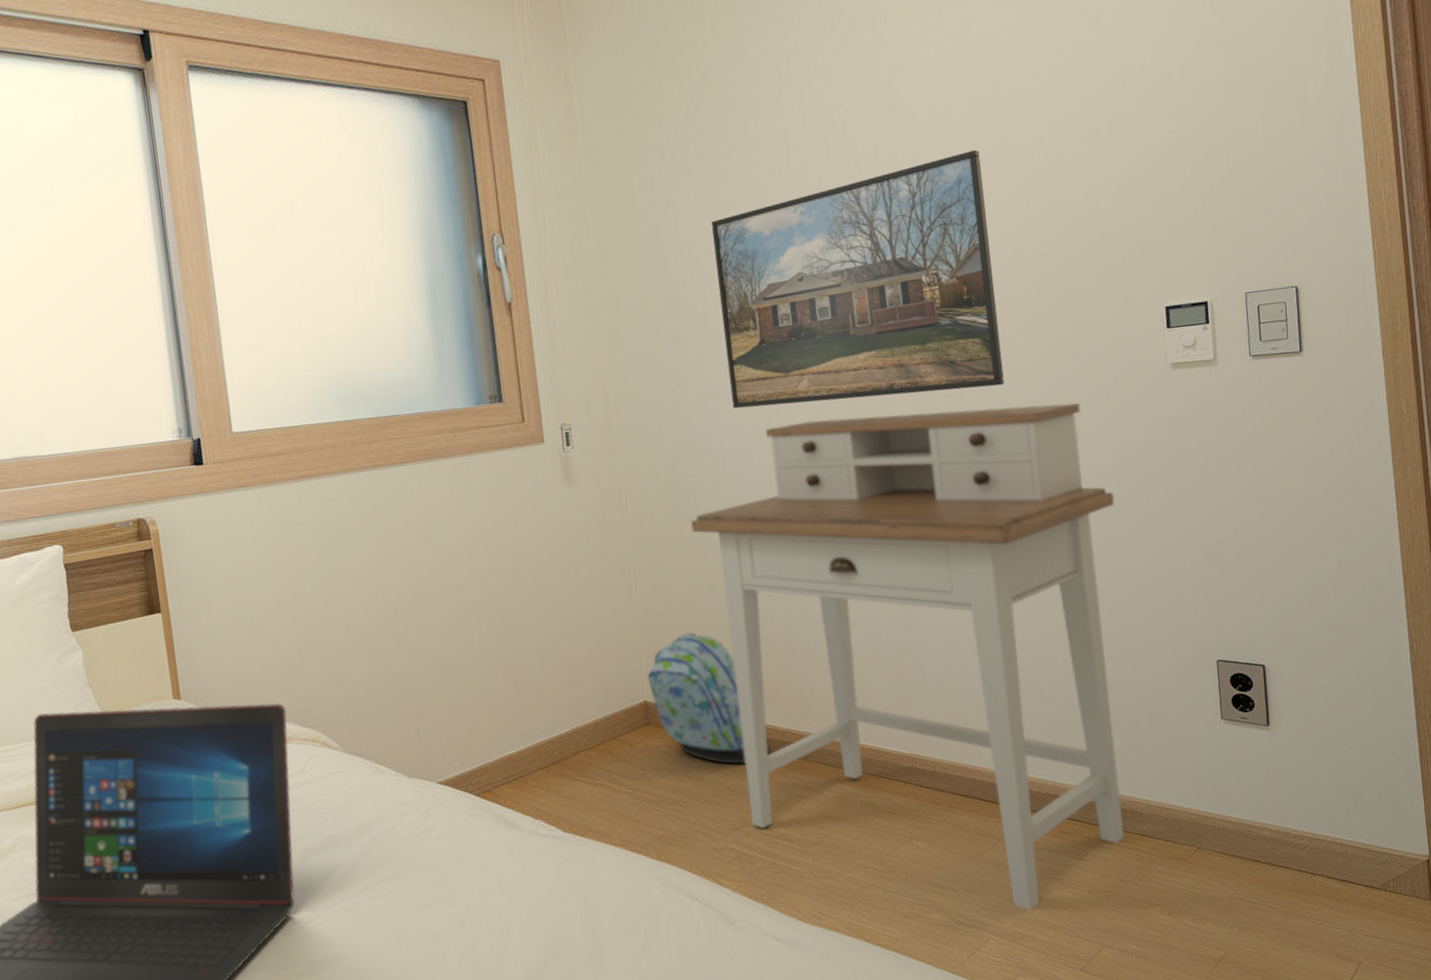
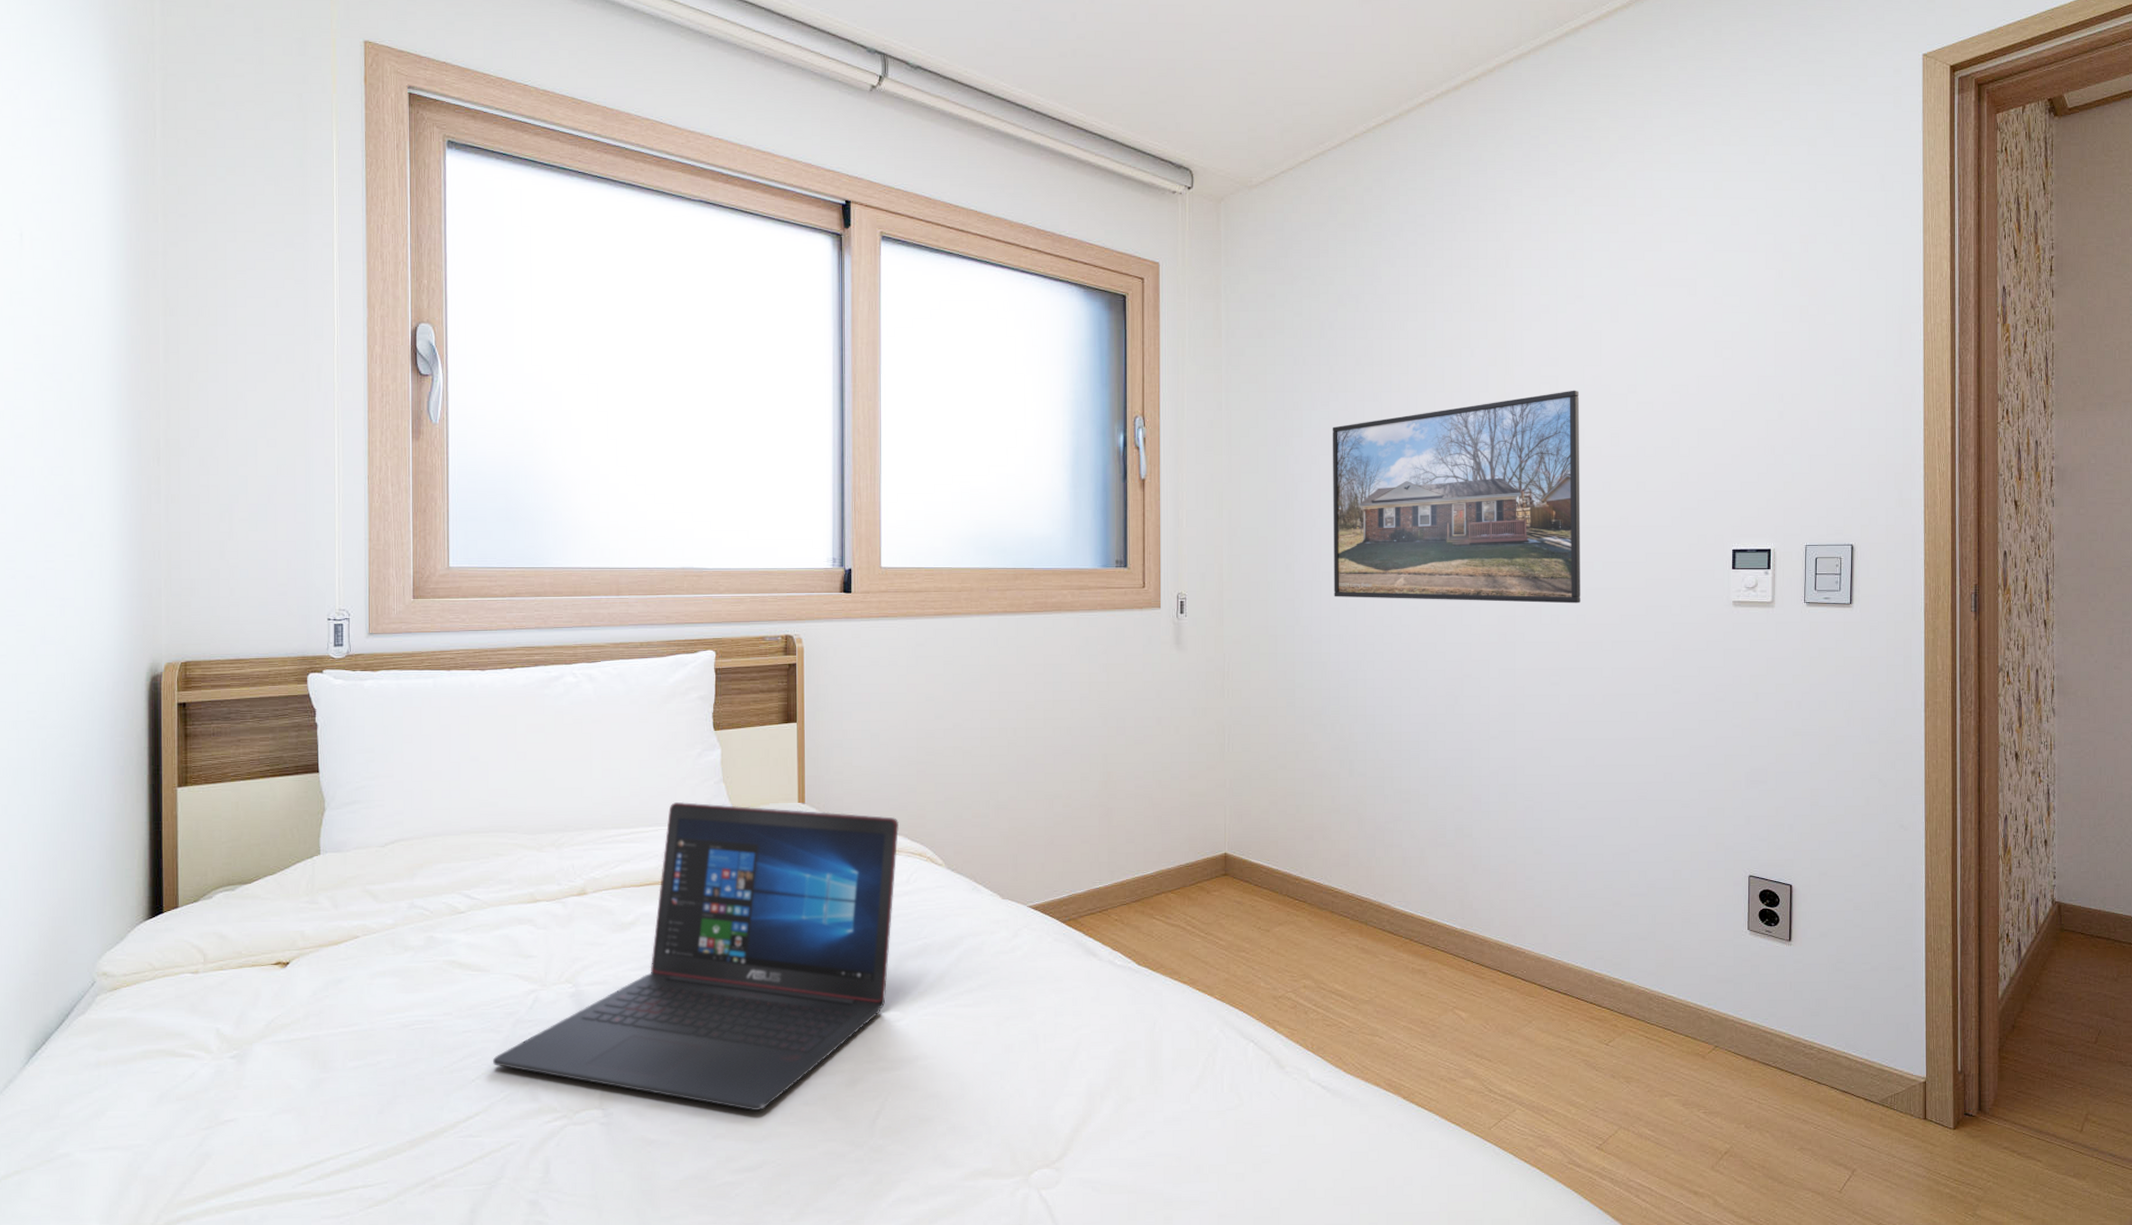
backpack: present [647,632,770,765] -> none [1230,795,1334,921]
desk: present [690,403,1124,910] -> none [1284,616,1670,1086]

